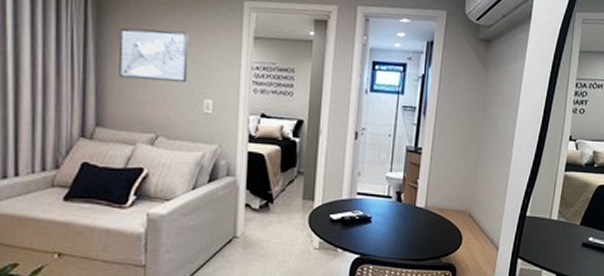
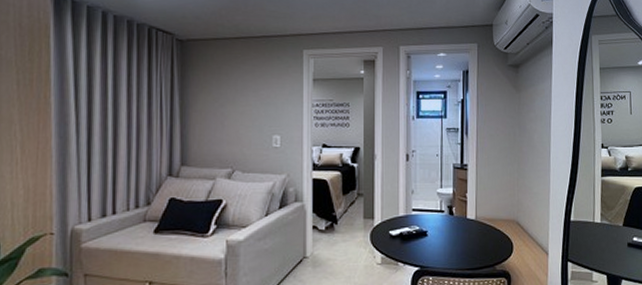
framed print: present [119,27,189,83] -> none [199,79,258,123]

